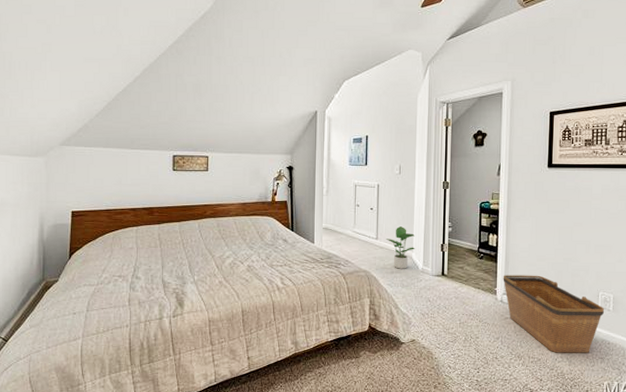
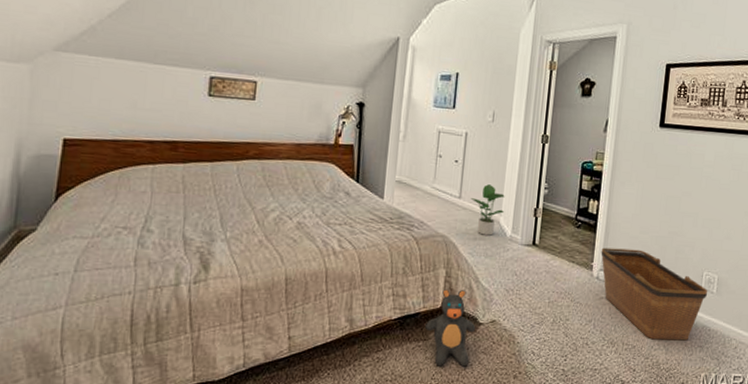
stuffed animal: none [356,315,399,379] -> present [425,289,476,367]

